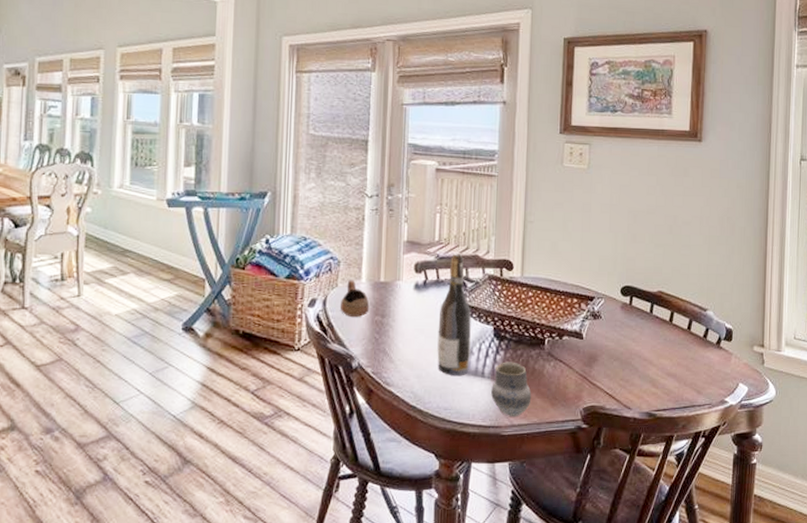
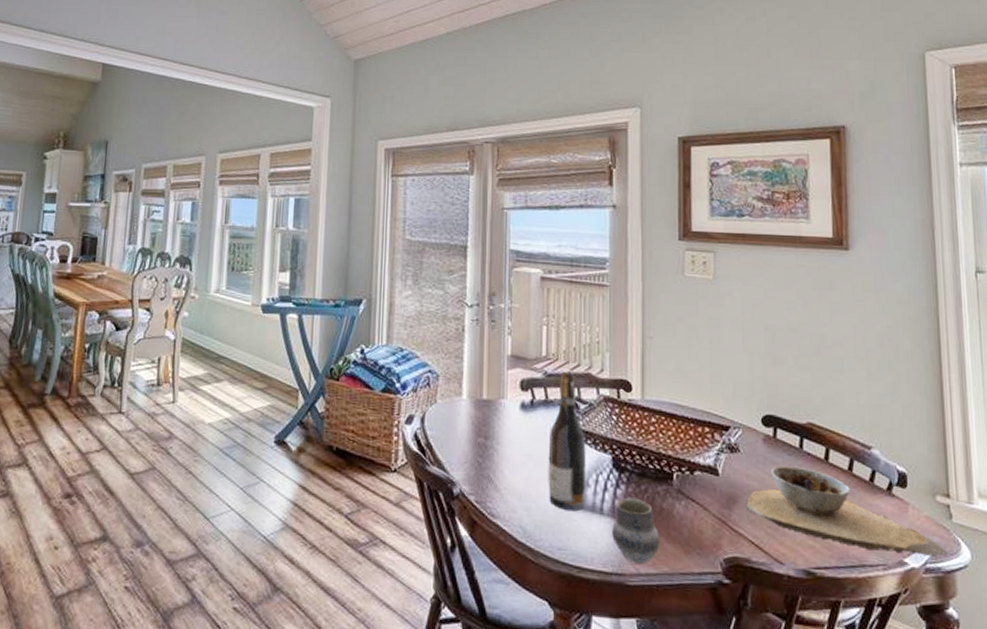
cup: present [339,280,370,317] -> none [439,396,472,437]
bowl: none [604,328,759,395] -> present [746,466,949,557]

